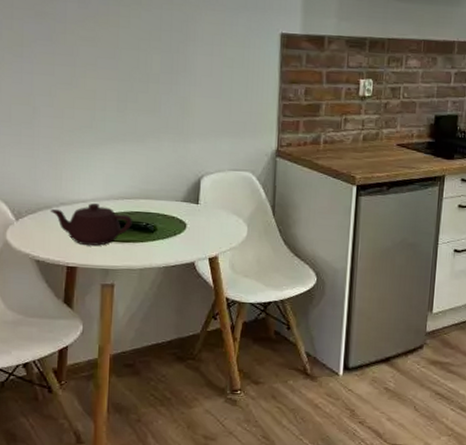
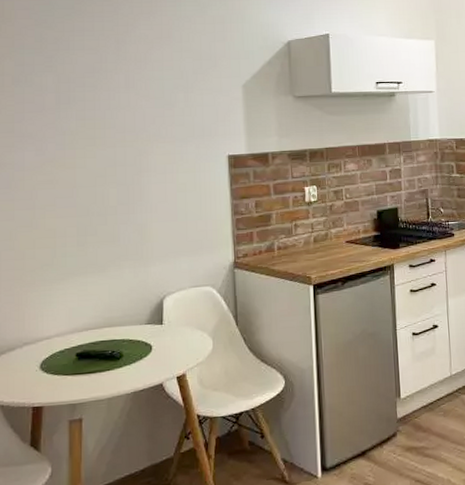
teapot: present [50,203,132,246] -> none [13,338,98,383]

